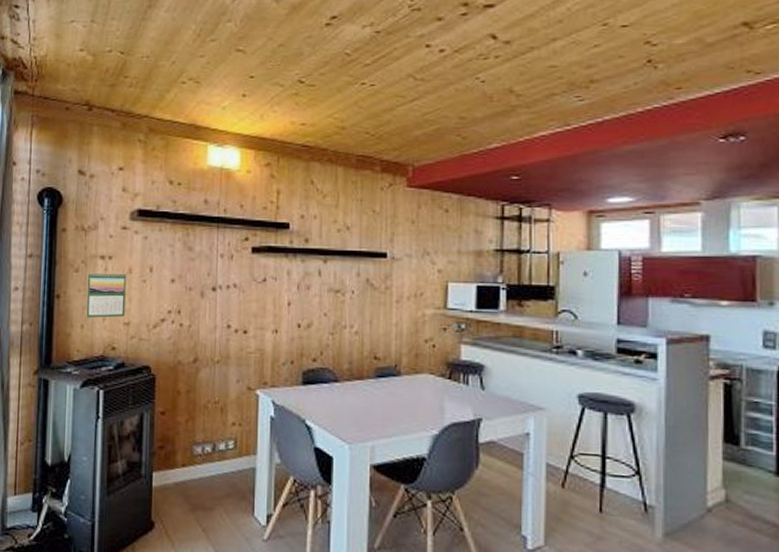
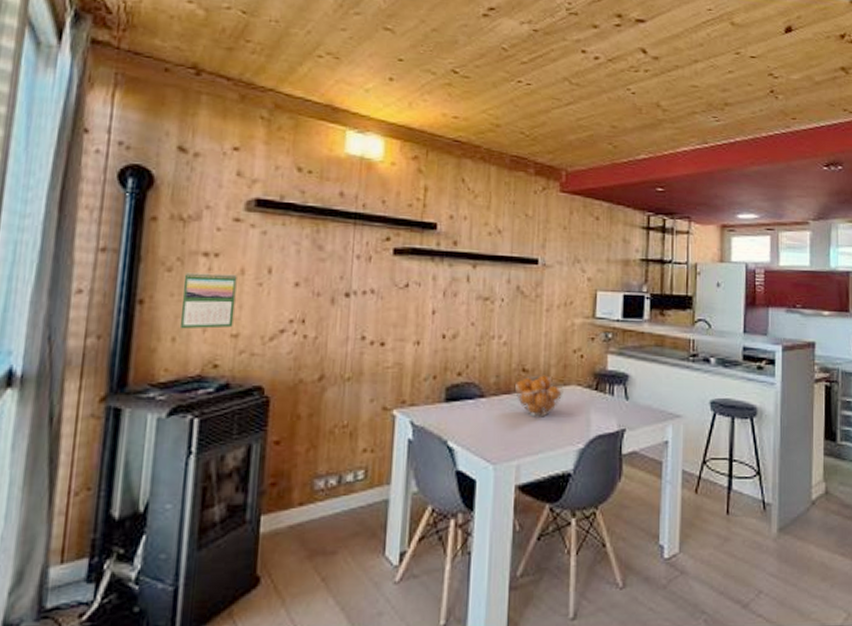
fruit basket: none [367,363,416,403] -> present [514,375,564,417]

